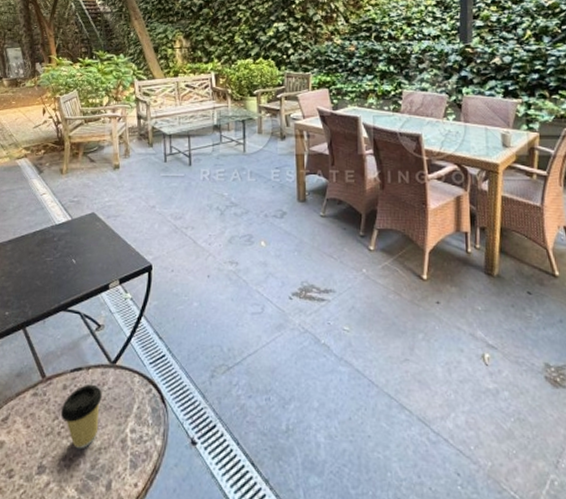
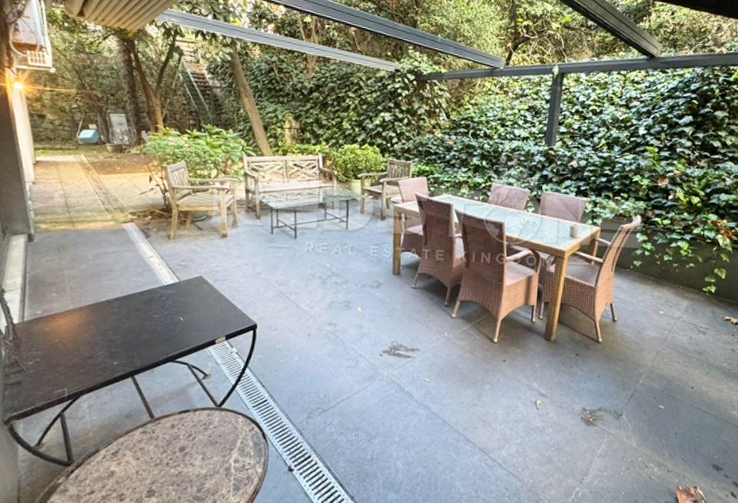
coffee cup: present [60,384,102,449] -> none [168,423,208,477]

